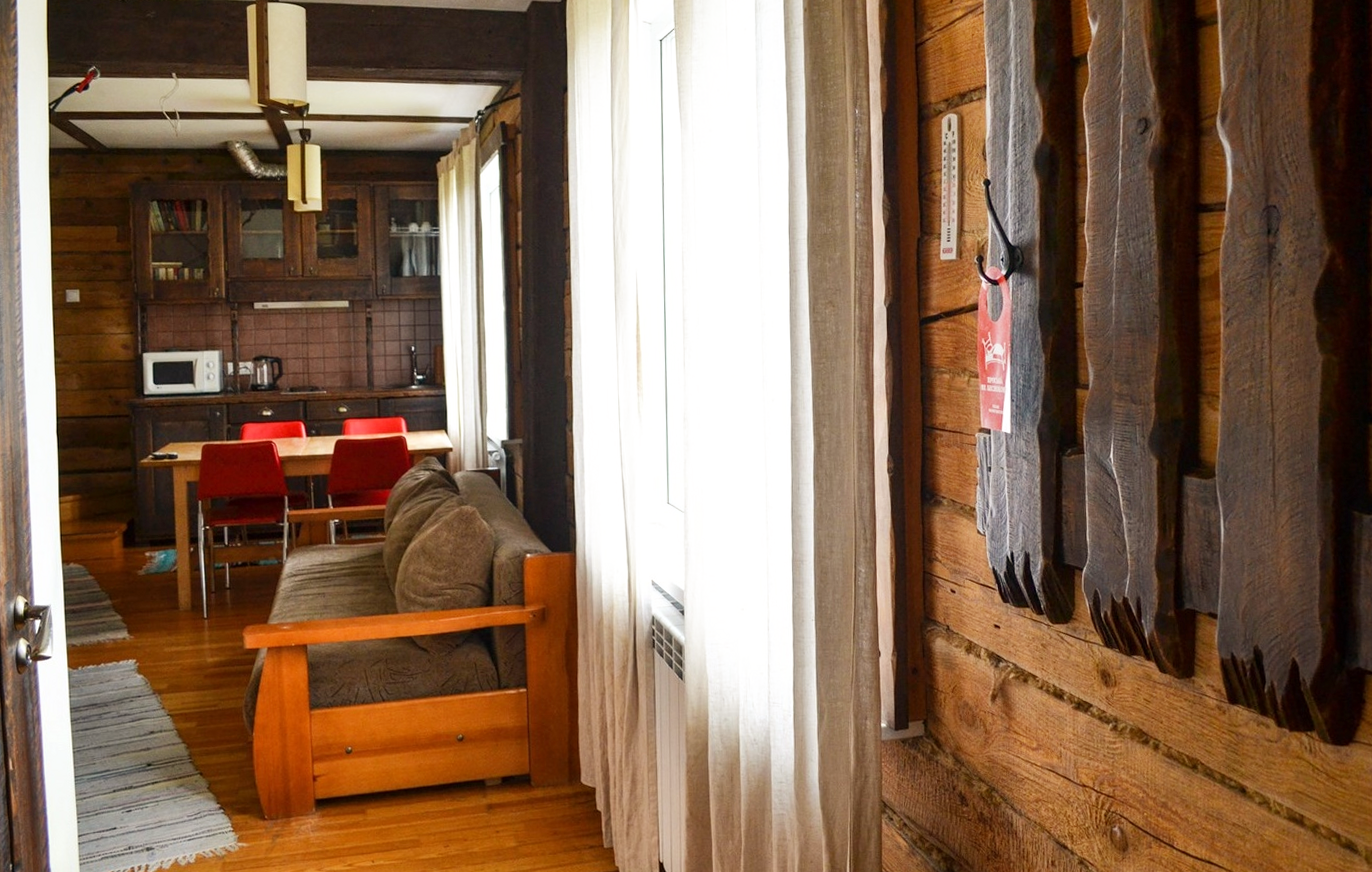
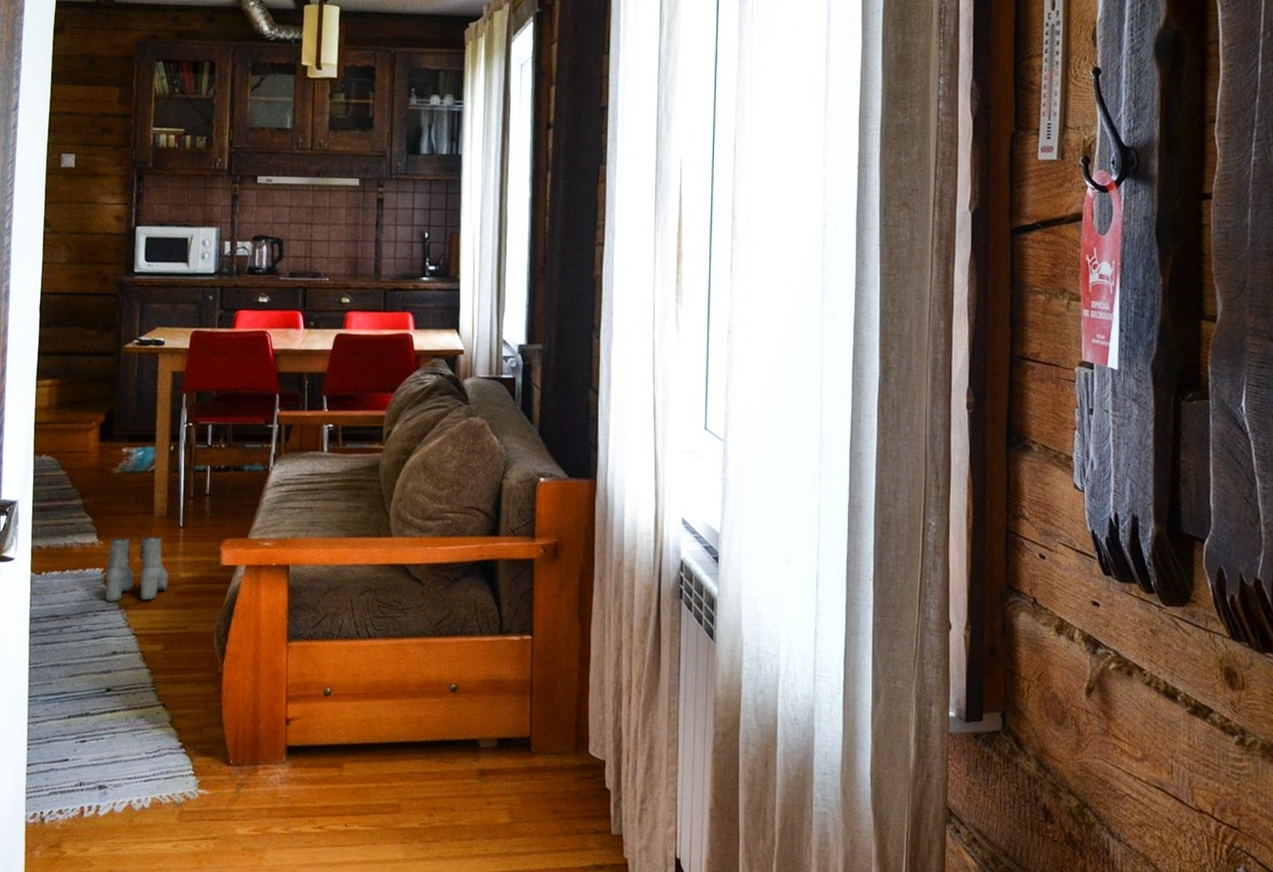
boots: none [137,628,197,688] -> present [104,536,168,602]

